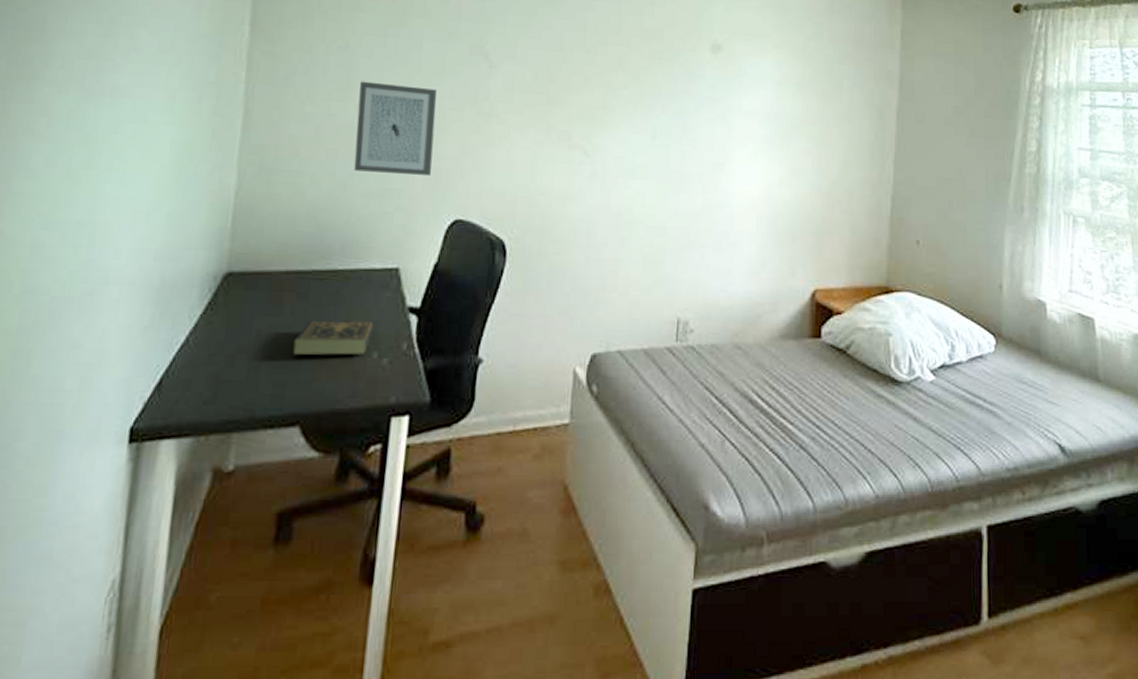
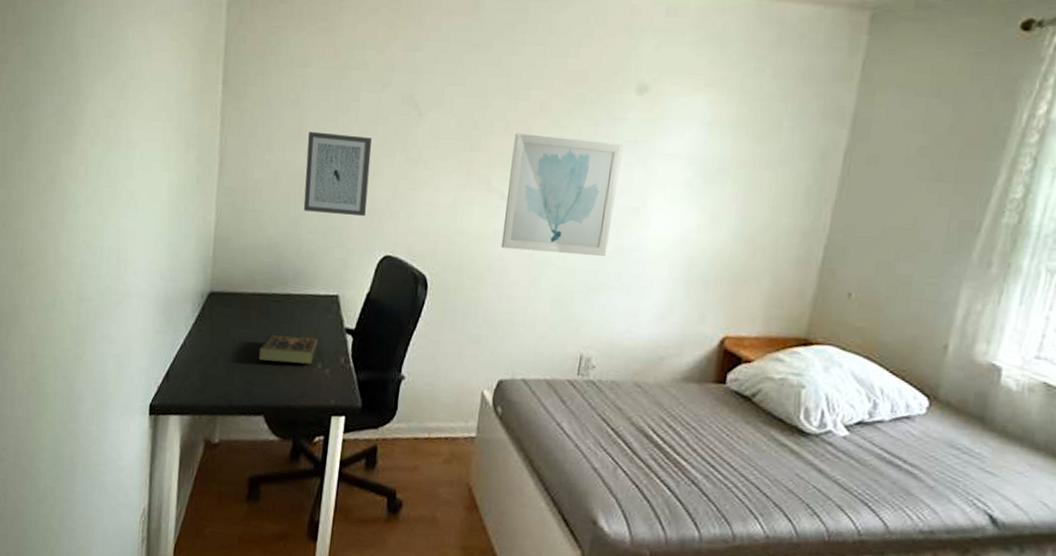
wall art: none [586,88,703,213] -> present [501,133,623,256]

